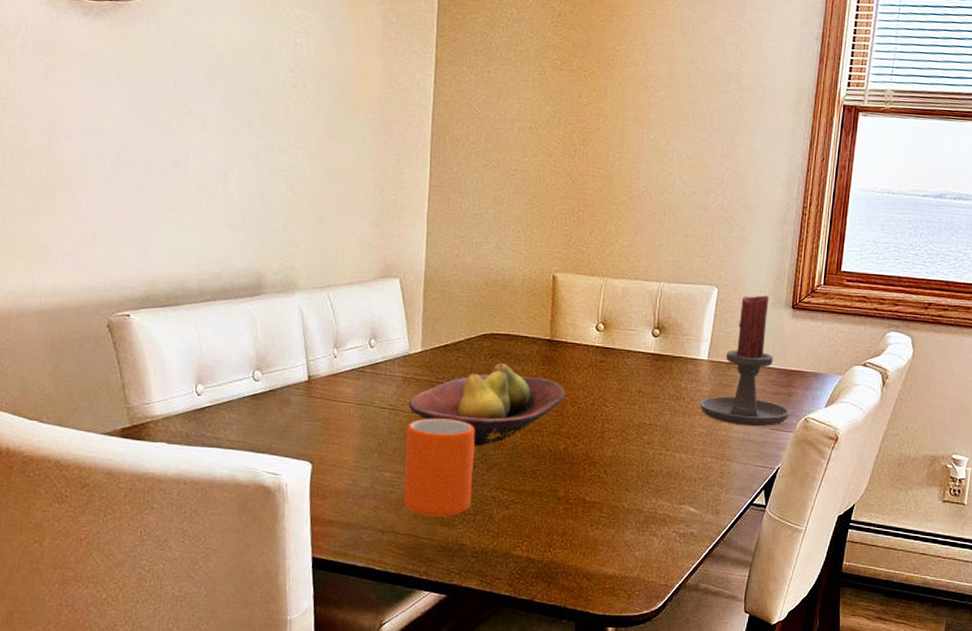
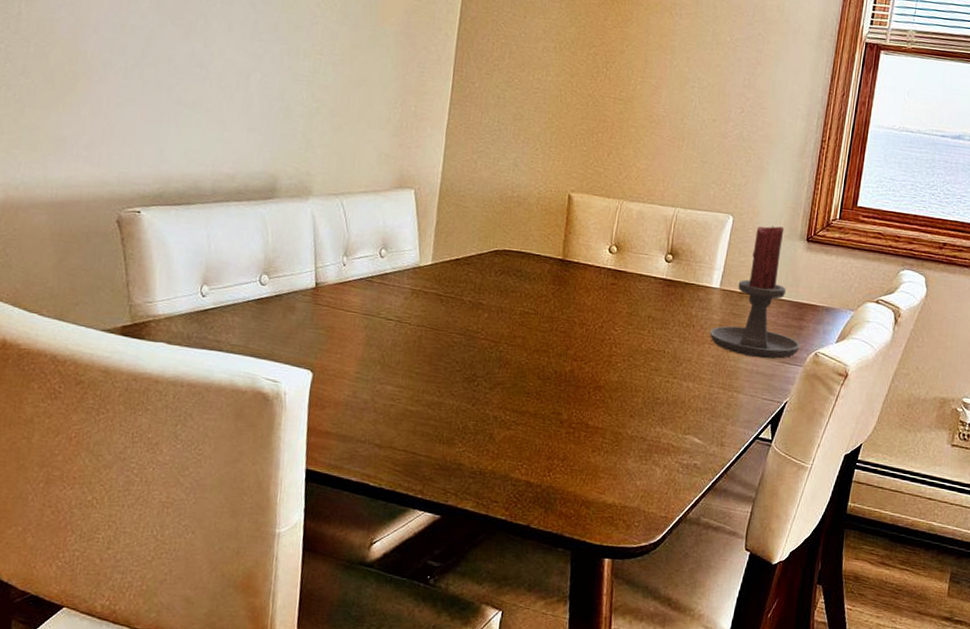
mug: present [404,418,475,517] -> none [403,332,481,435]
fruit bowl: present [408,363,566,447] -> none [414,280,575,364]

